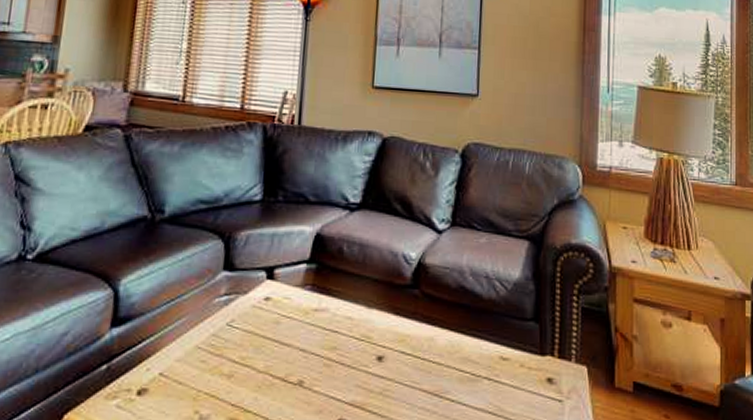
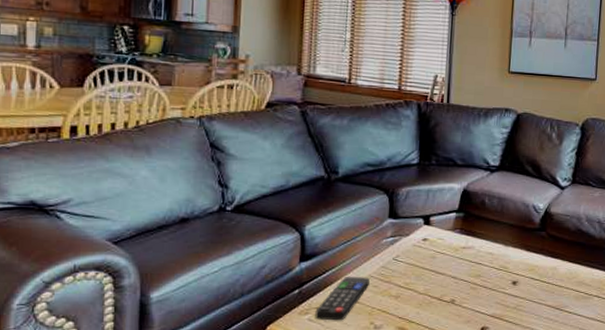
remote control: none [125,348,196,408] -> present [315,277,370,321]

